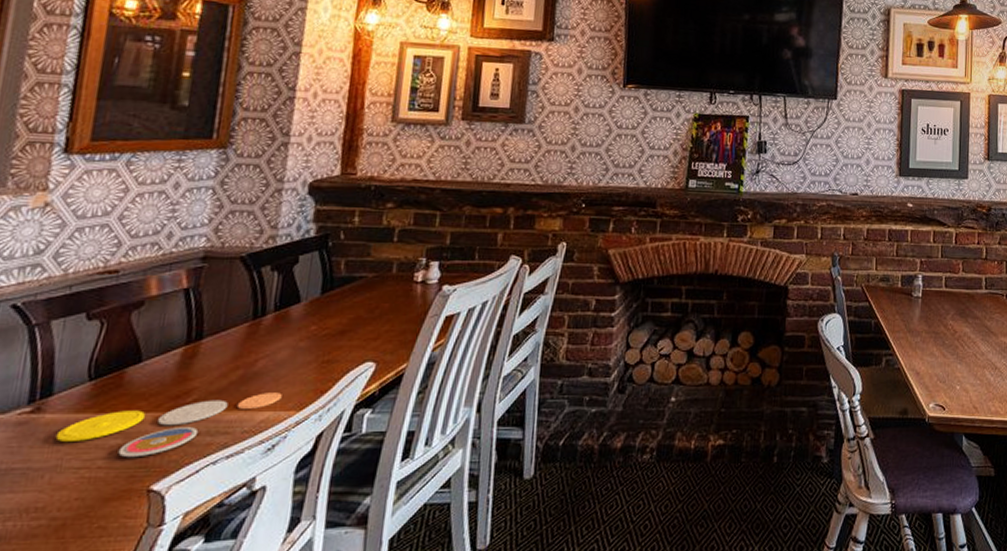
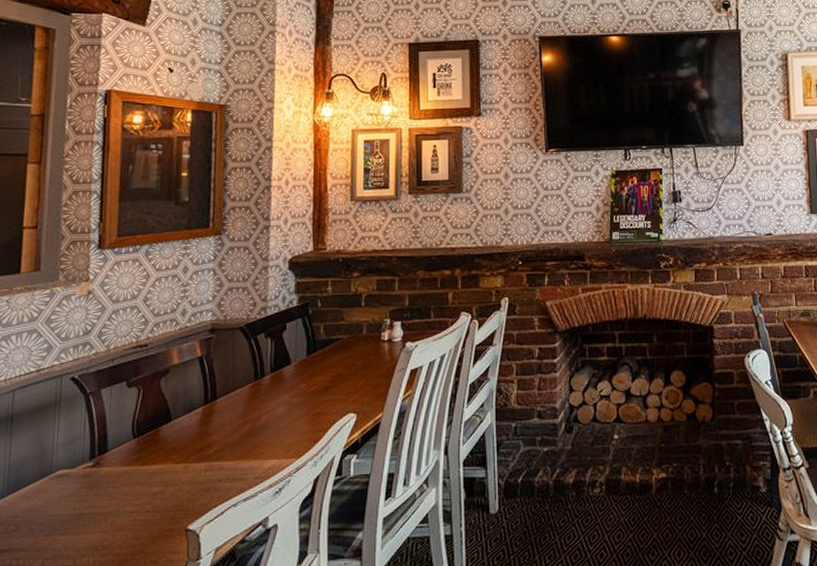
plate: present [55,392,282,458] -> none [112,443,283,503]

